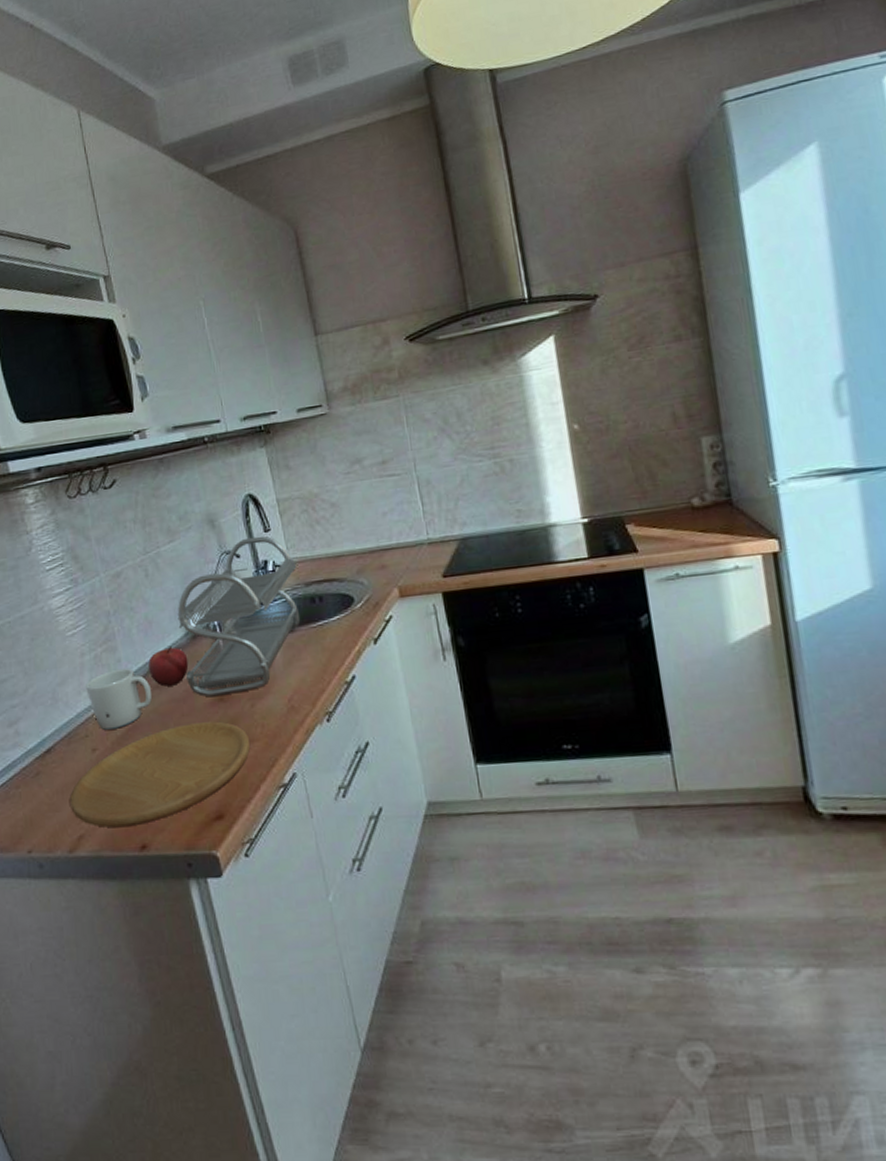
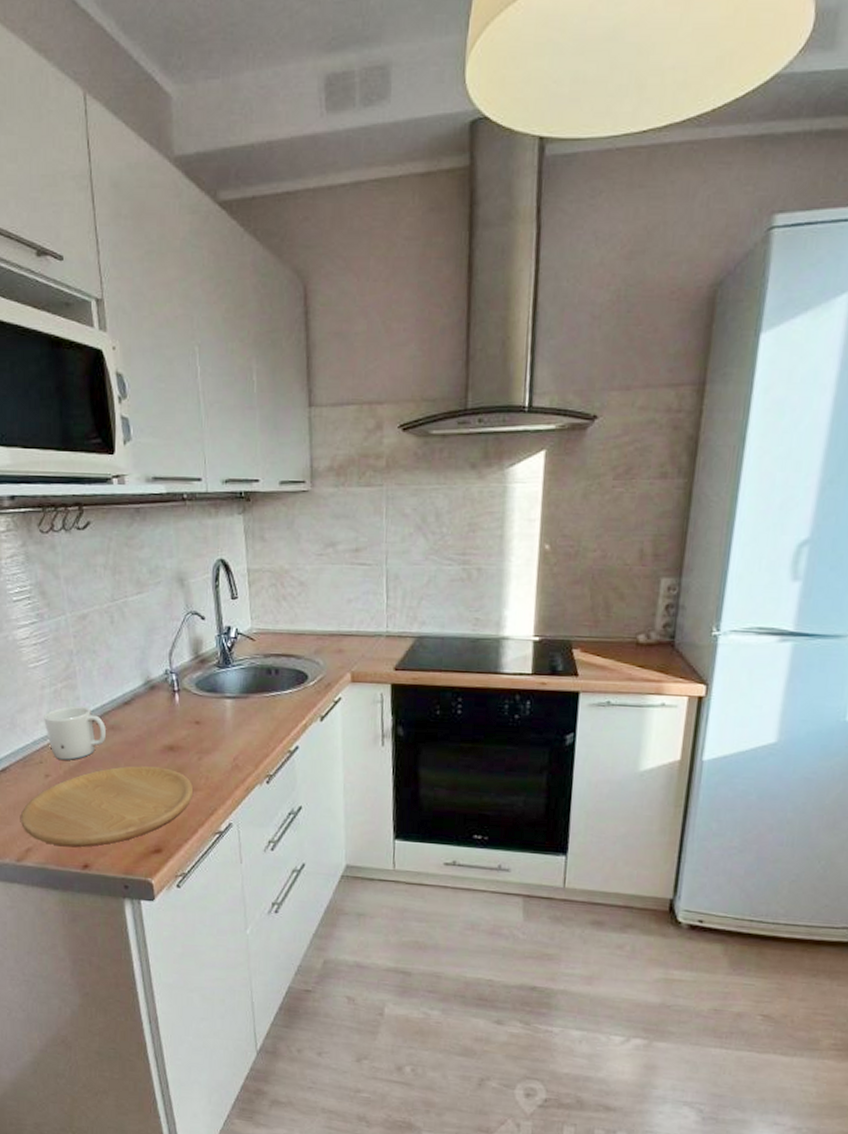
fruit: present [148,645,189,687] -> none [106,692,144,730]
dish rack: present [177,536,301,698] -> none [138,601,258,746]

